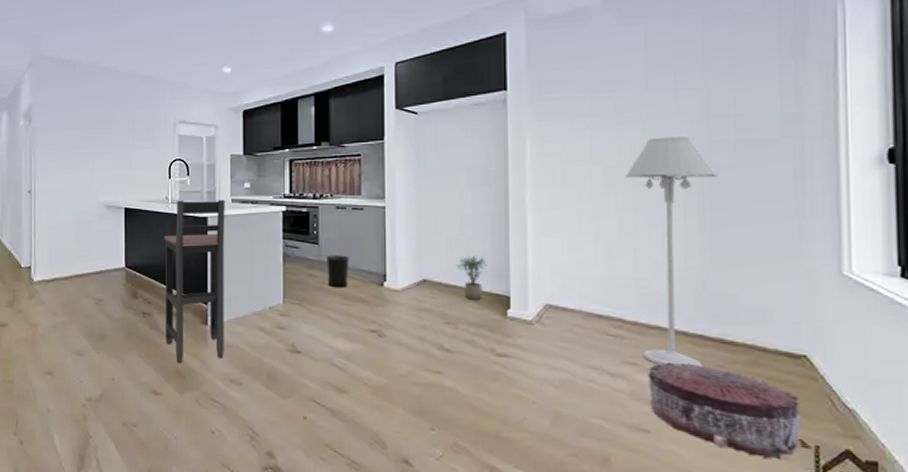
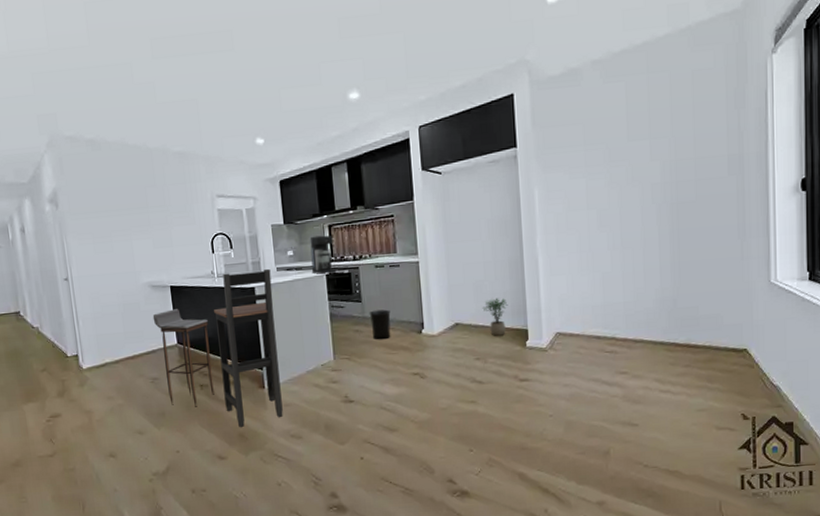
bar stool: none [104,231,157,335] -> present [152,309,214,407]
coffee maker: none [267,169,294,210] -> present [309,235,337,275]
floor lamp: present [625,137,718,367] -> none [614,179,683,371]
pouf: present [648,361,801,460] -> none [636,366,743,433]

